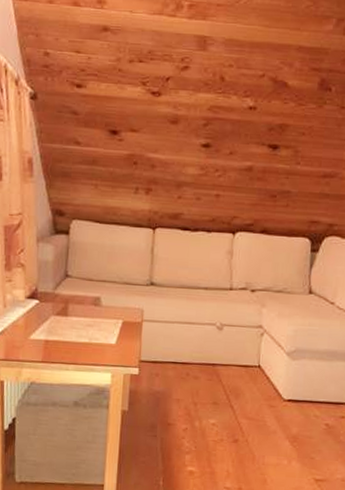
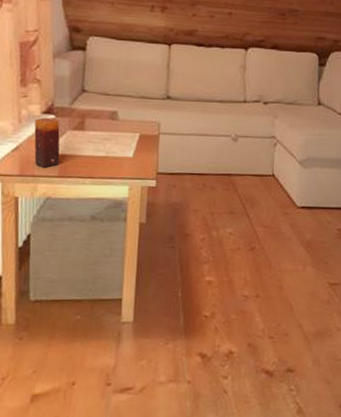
candle: none [18,302,44,353] -> present [34,117,60,168]

